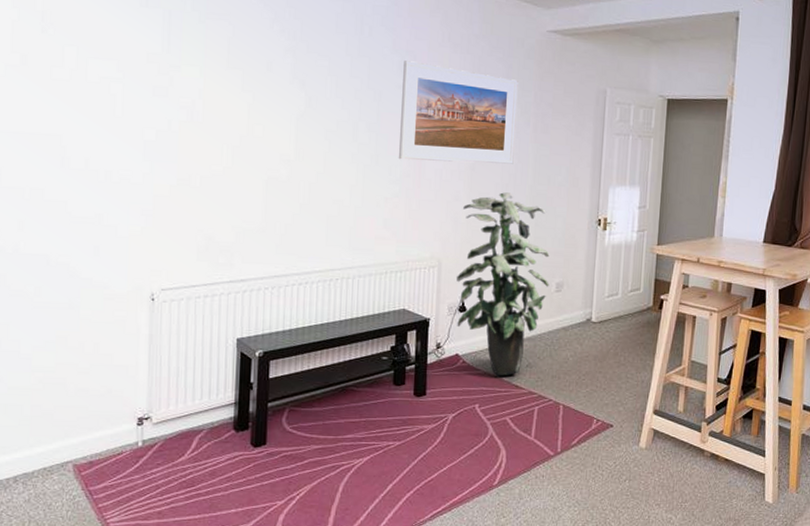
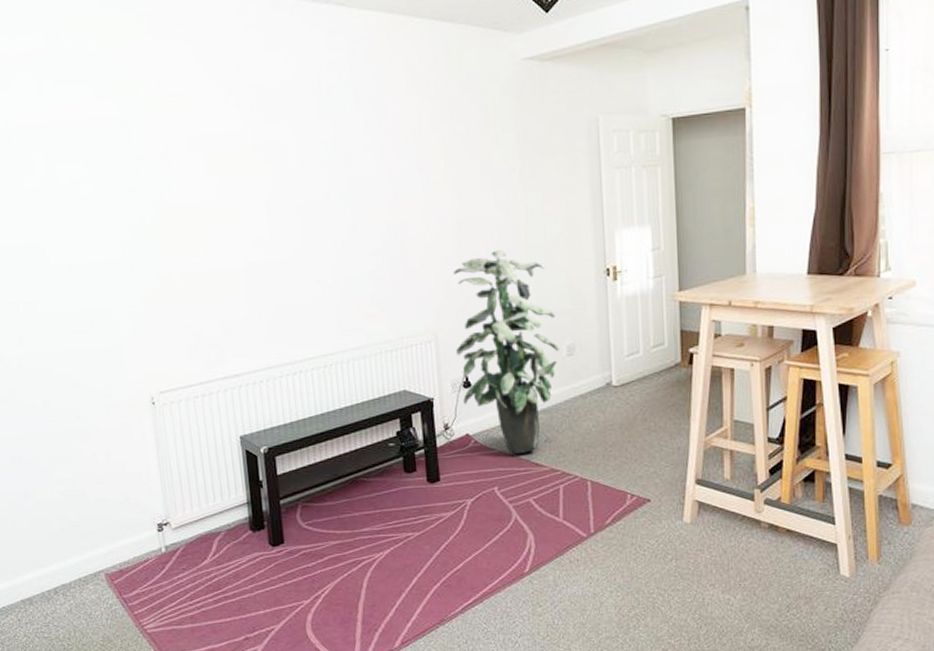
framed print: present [399,60,518,164] -> none [369,116,503,228]

